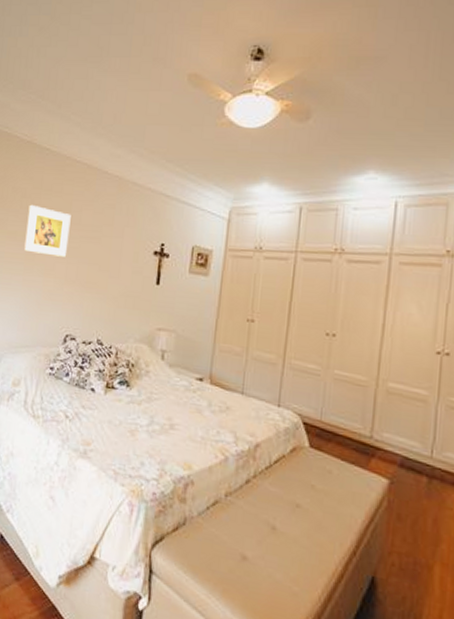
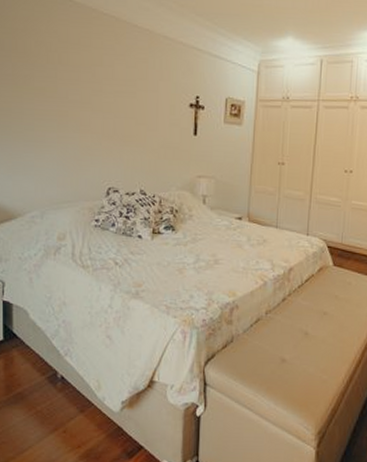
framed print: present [23,204,71,257] -> none [54,59,103,112]

